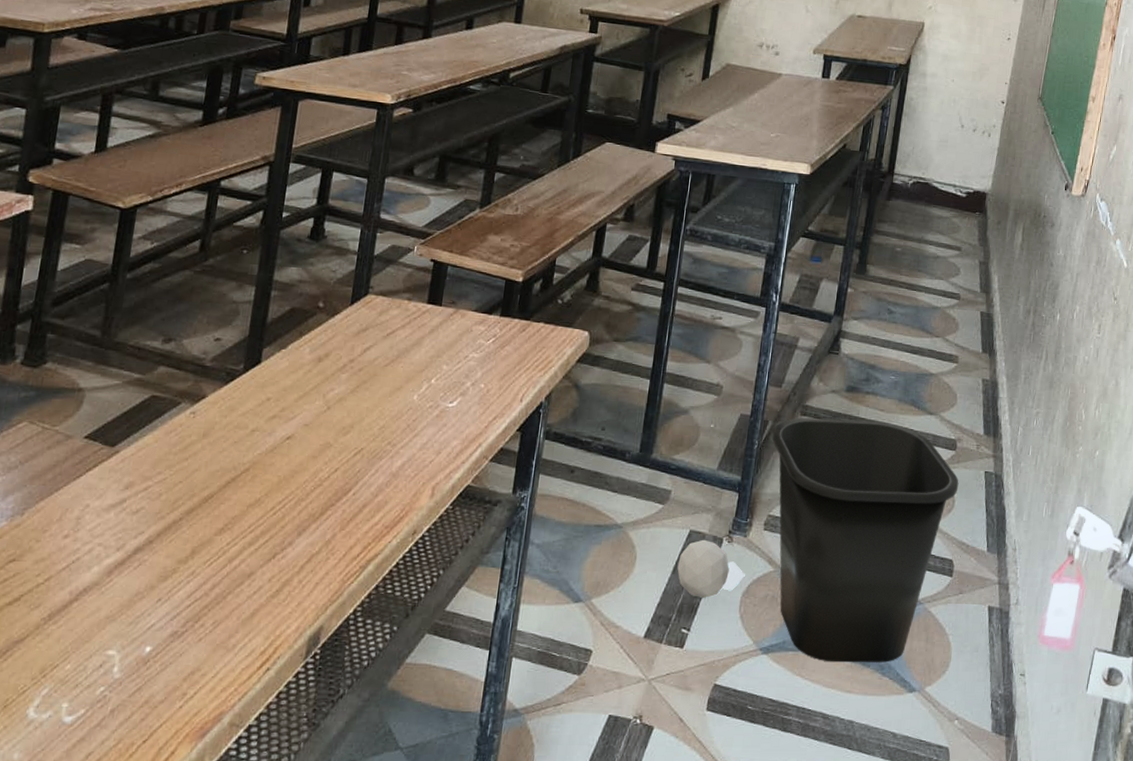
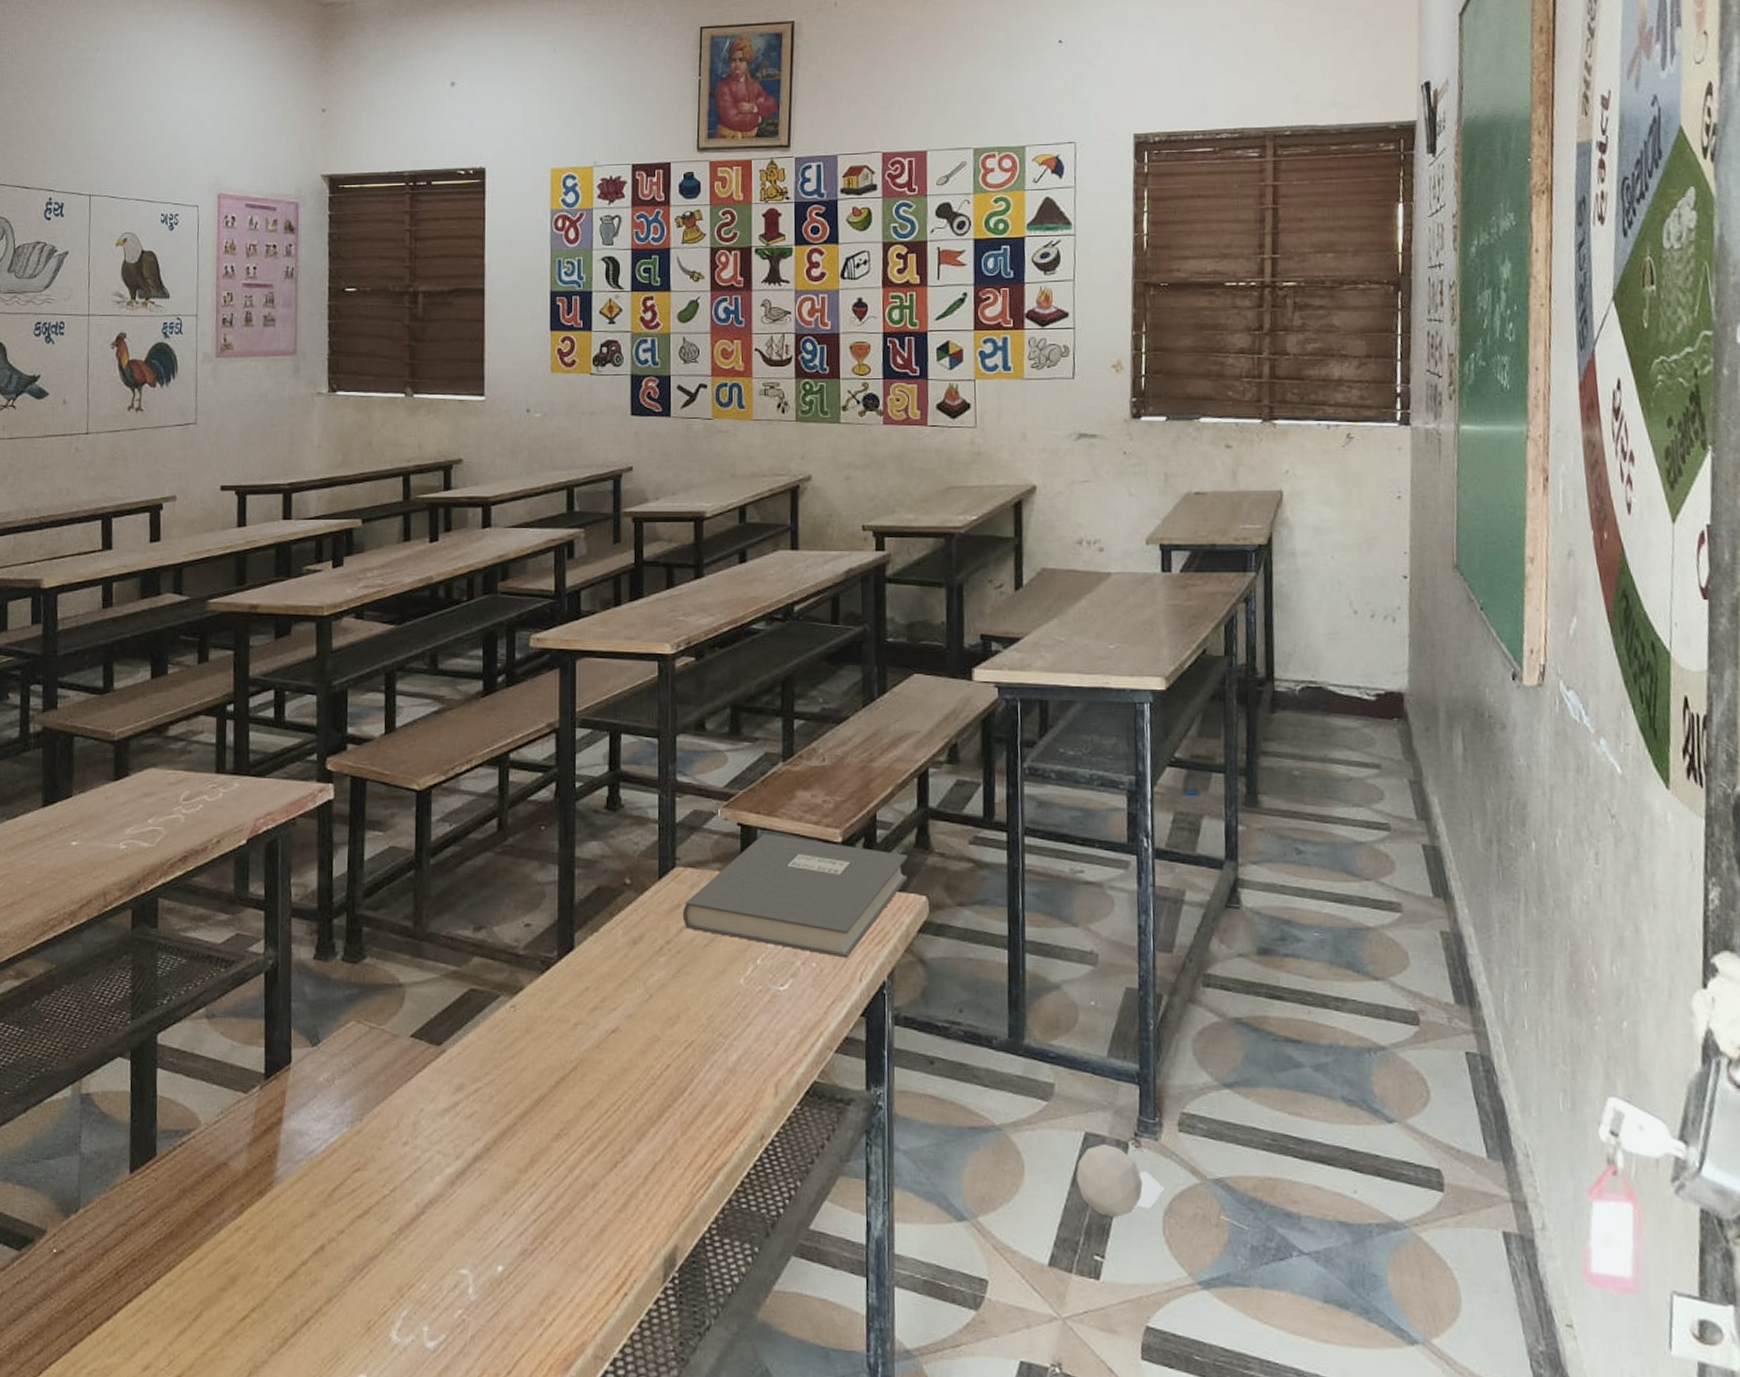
book: none [368,270,577,381] -> present [682,833,908,958]
waste bin: present [772,417,959,663] -> none [1171,989,1432,1304]

